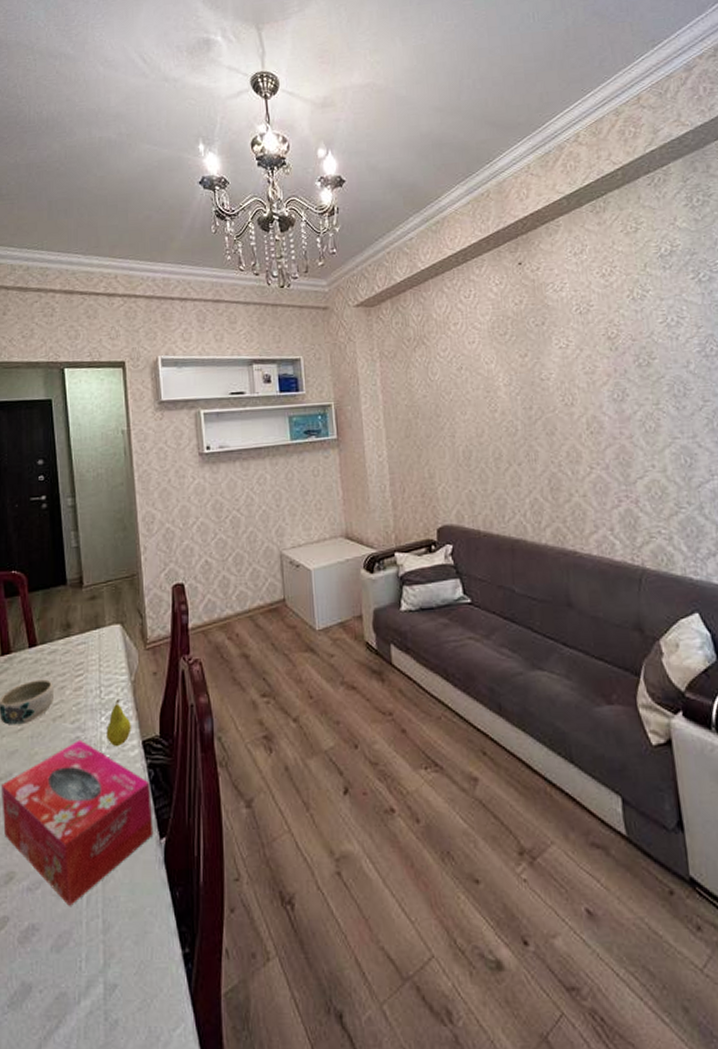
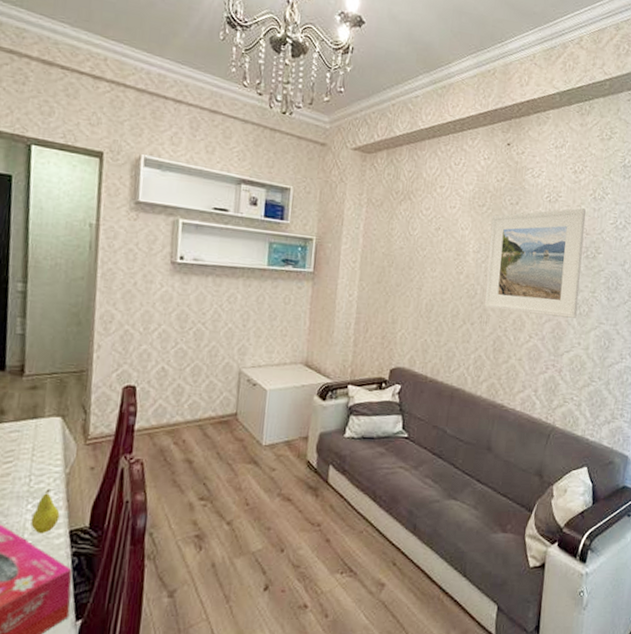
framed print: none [518,313,643,445] -> present [484,208,586,318]

